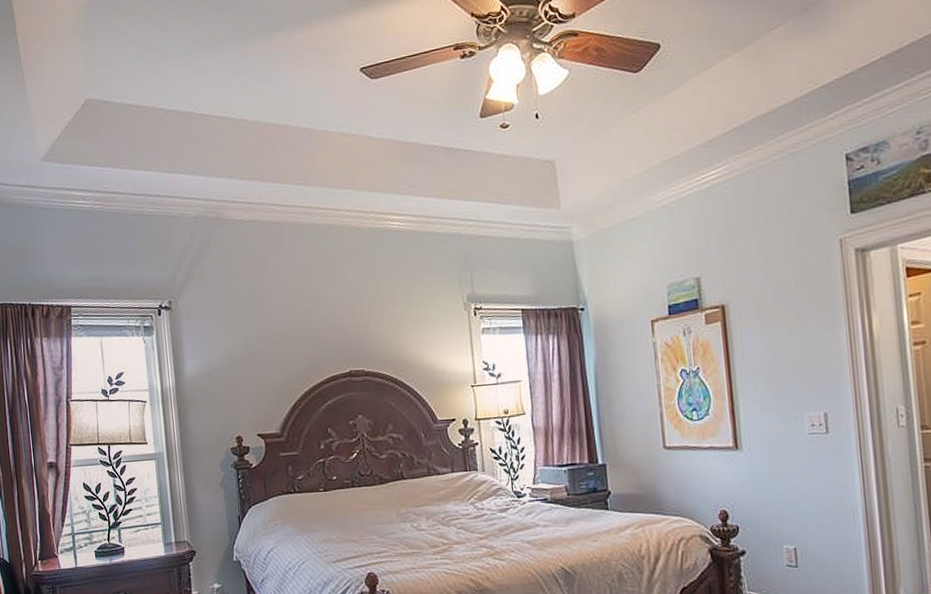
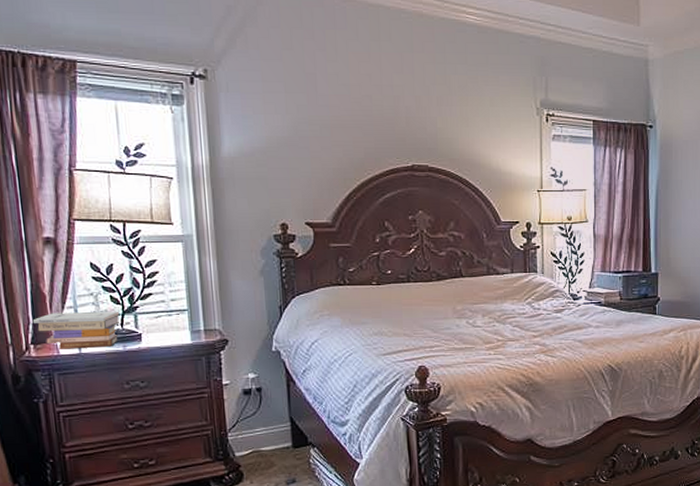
books: none [40,526,107,564] -> present [32,311,120,349]

